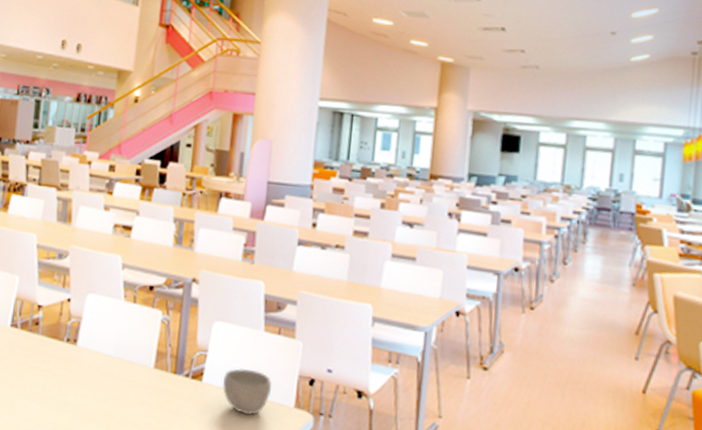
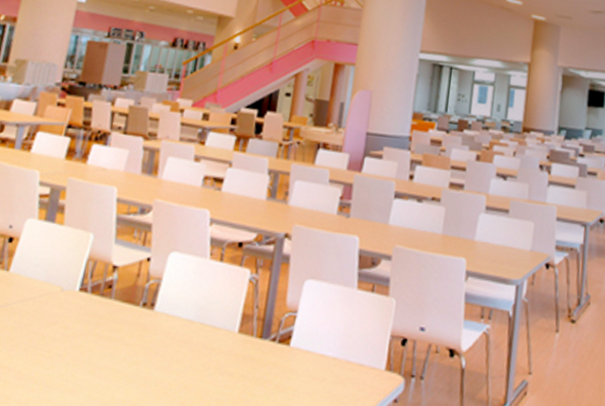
bowl: present [222,368,272,415] -> none [311,329,363,381]

